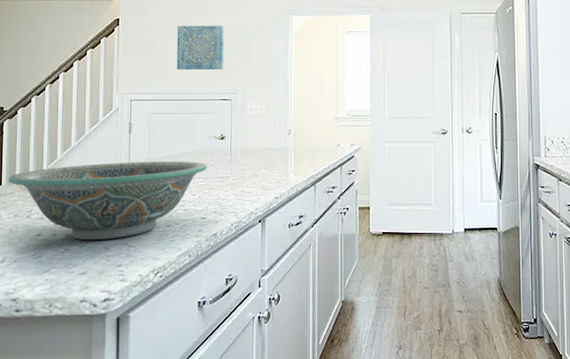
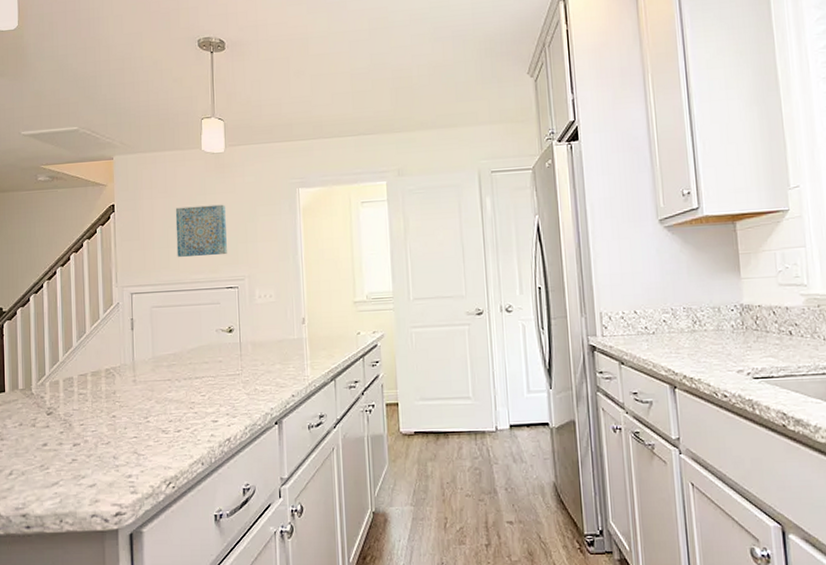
decorative bowl: present [9,161,207,241] -> none [12,358,216,450]

